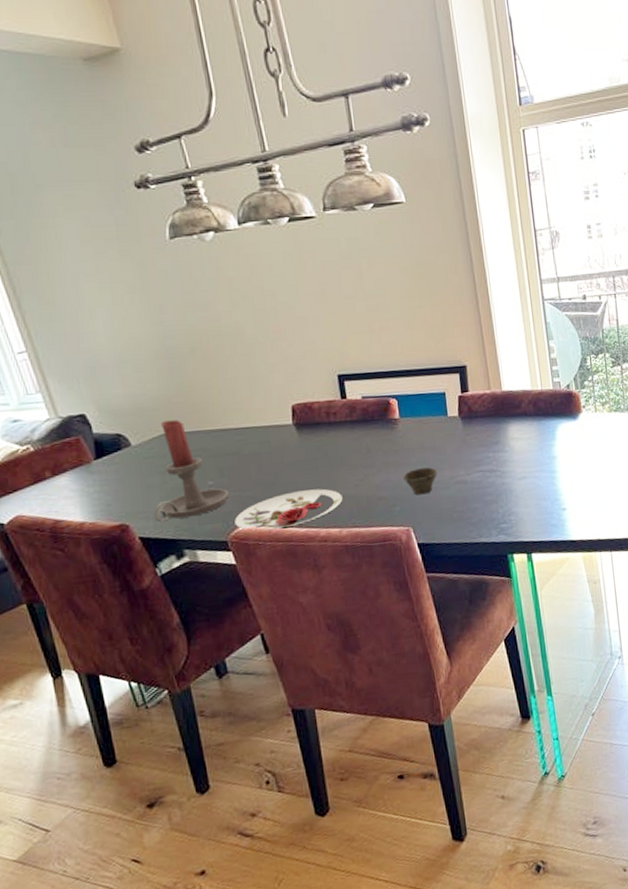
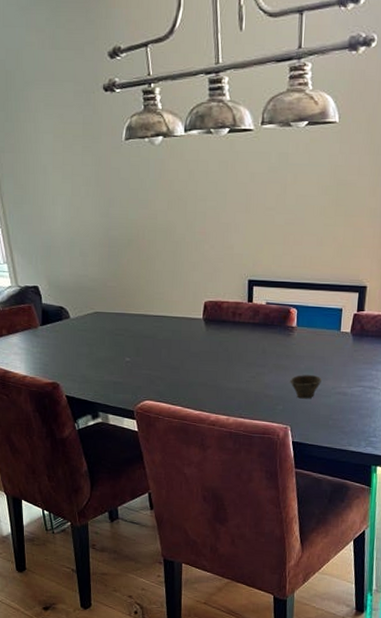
candle holder: present [153,420,229,522] -> none [80,301,141,386]
plate: present [234,488,343,531] -> none [142,378,235,408]

